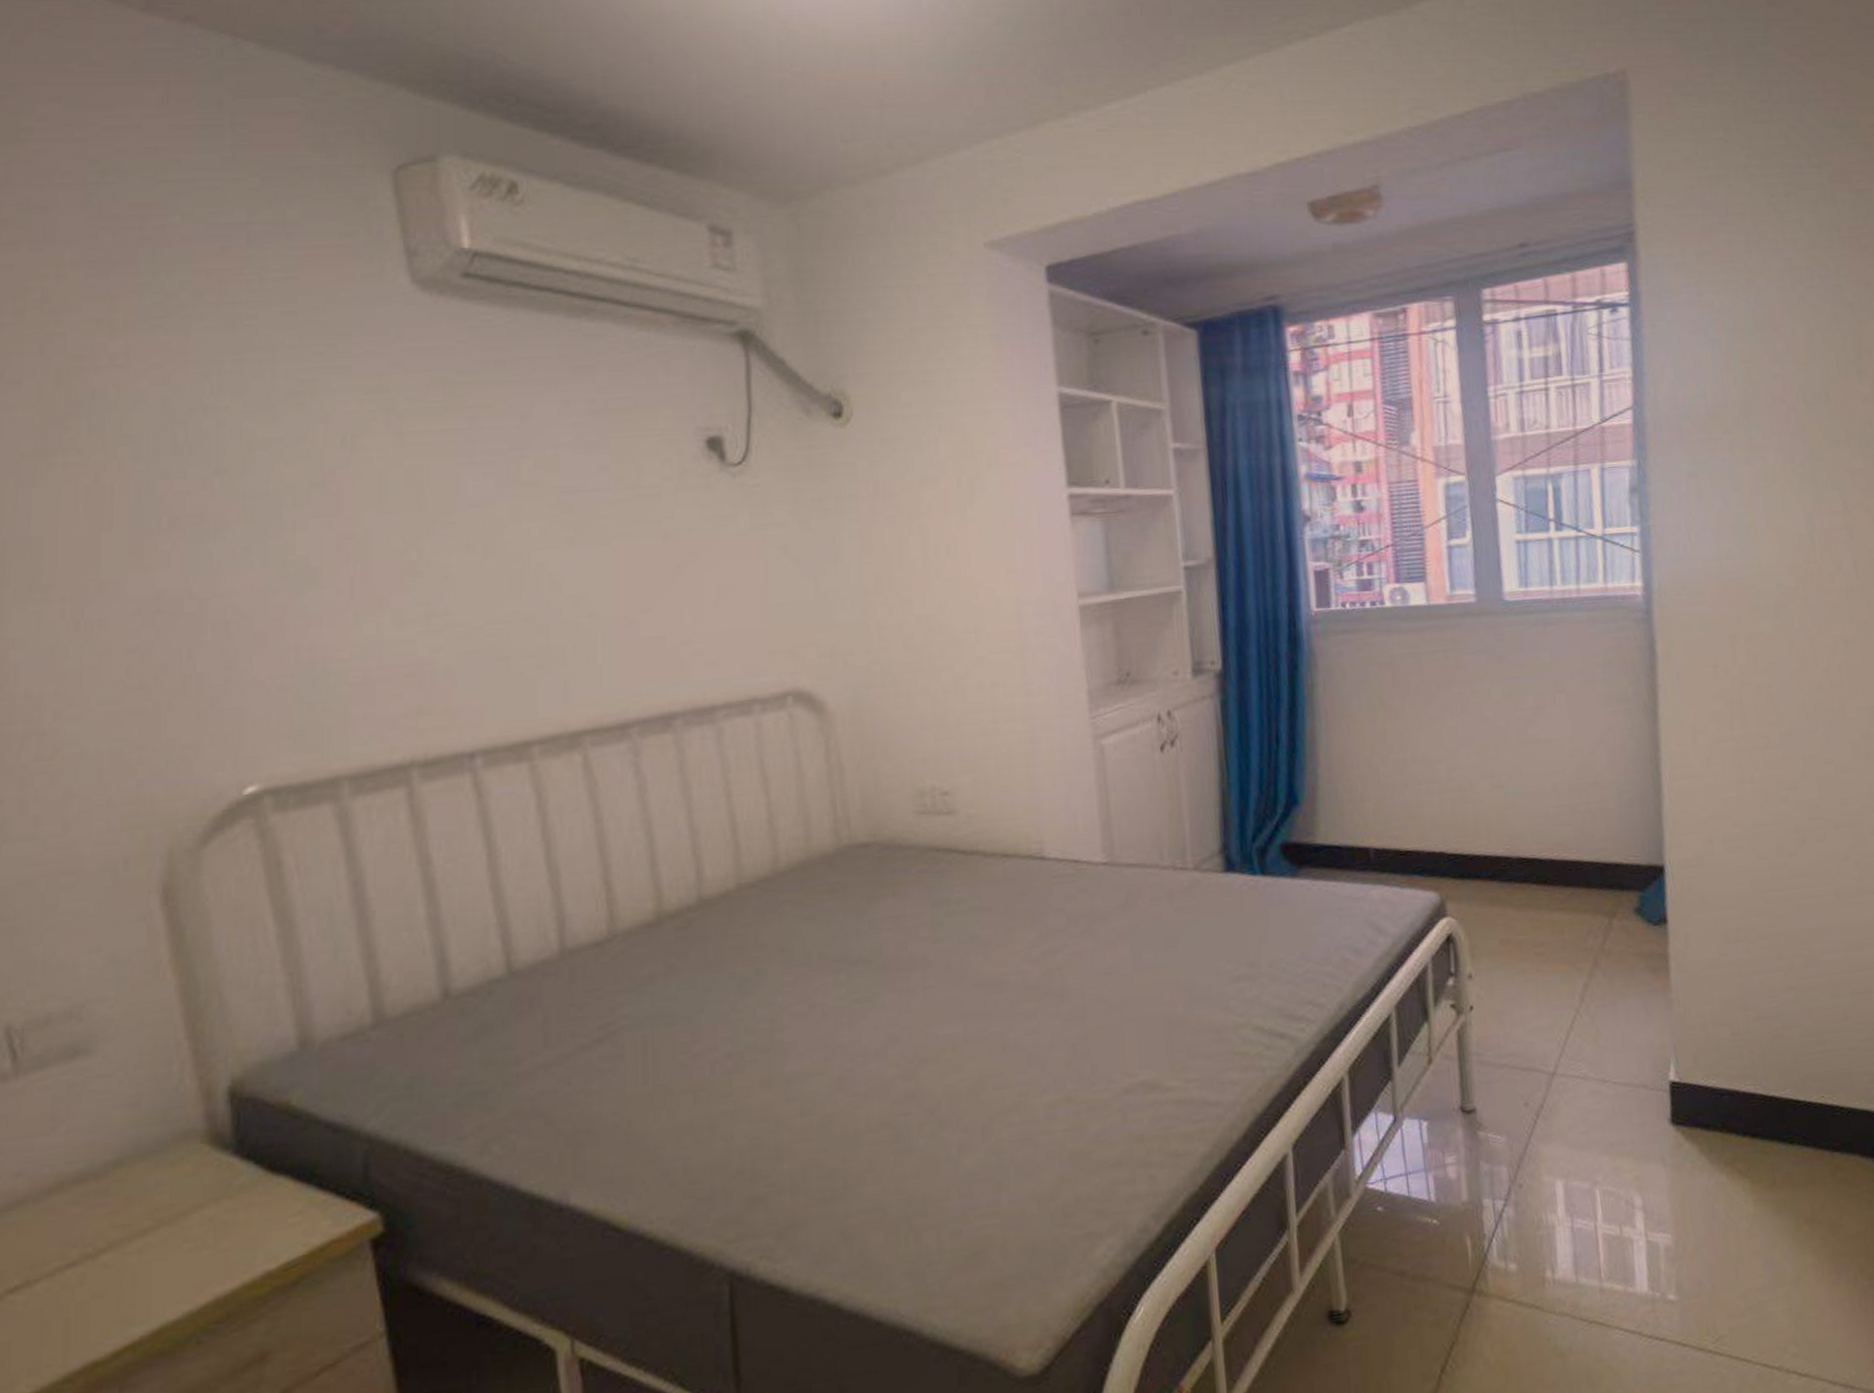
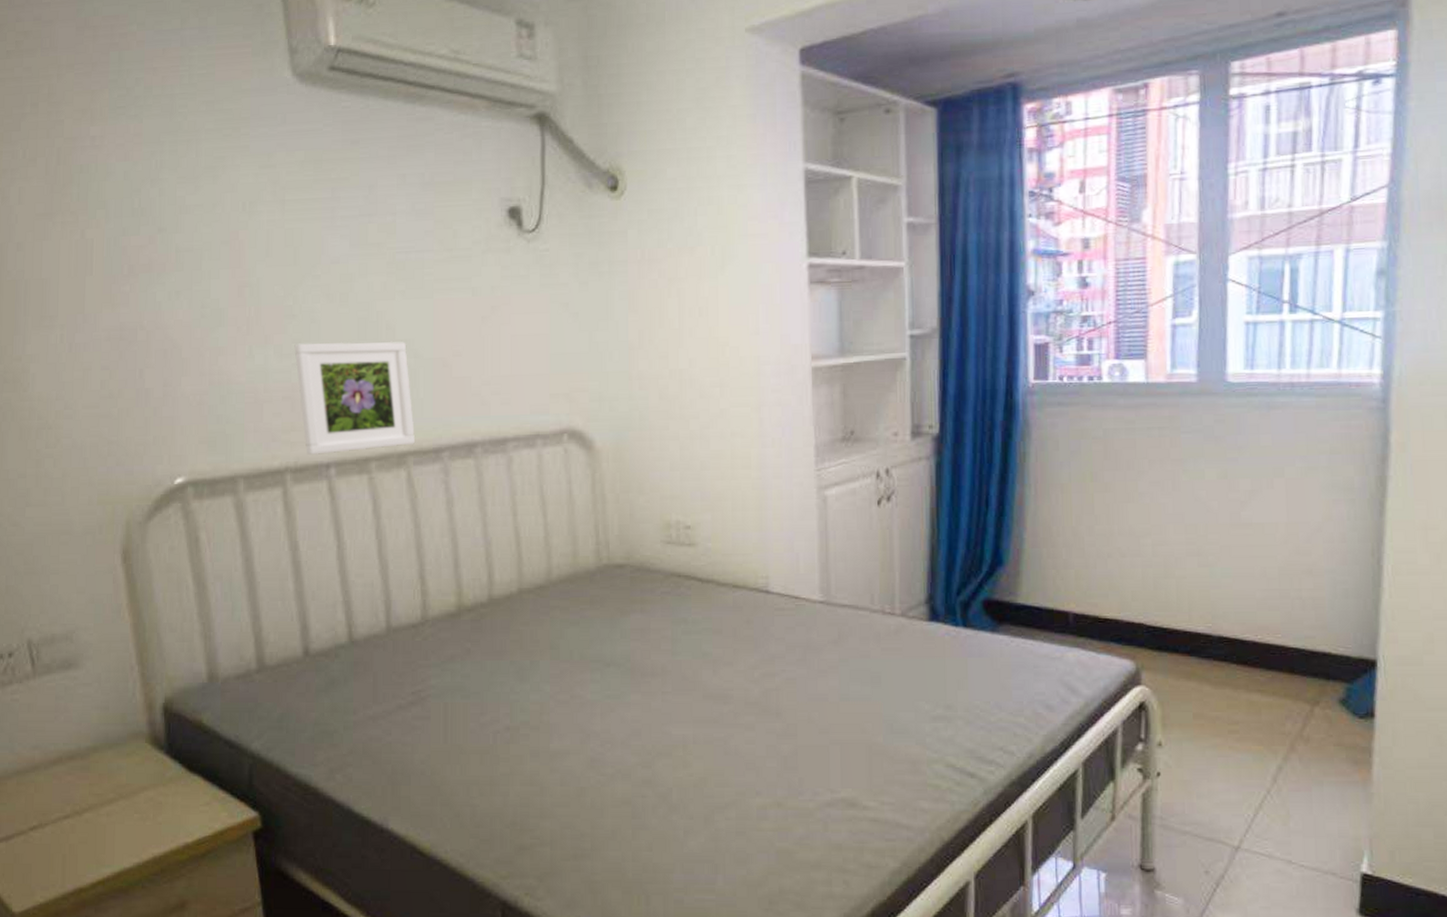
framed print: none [420,598,594,744] -> present [294,341,416,456]

